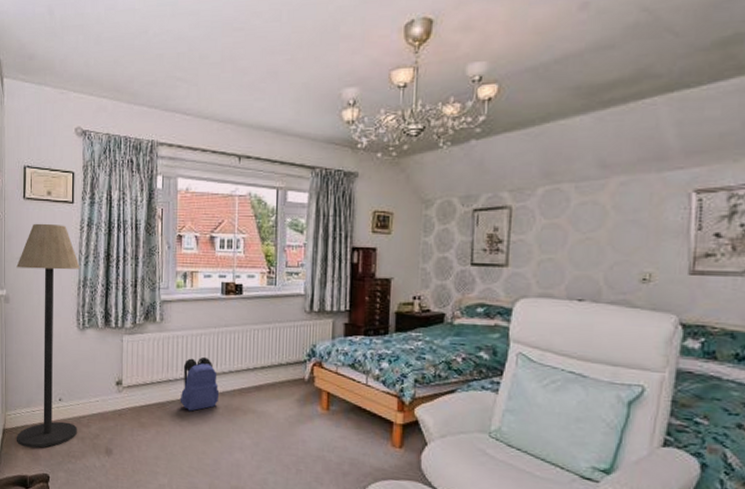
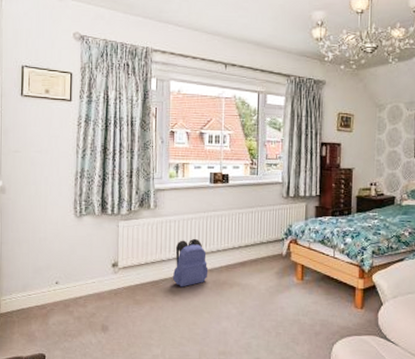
floor lamp: present [16,223,80,448] -> none [11,119,77,330]

